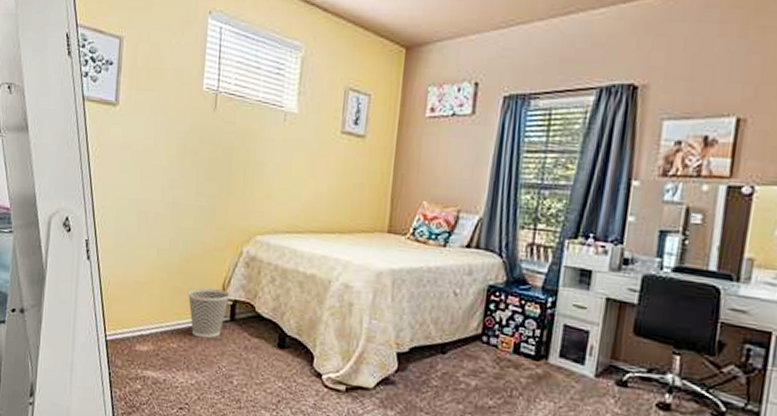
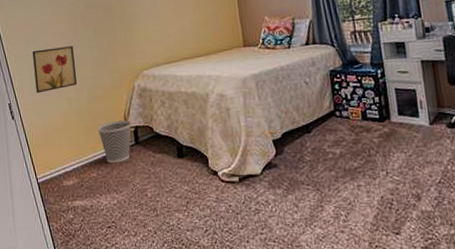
wall art: none [121,181,176,236] -> present [32,46,78,94]

